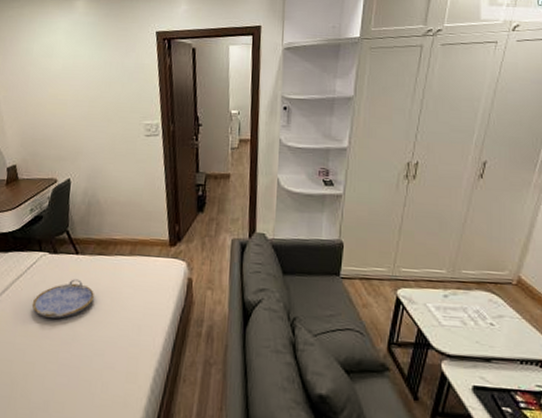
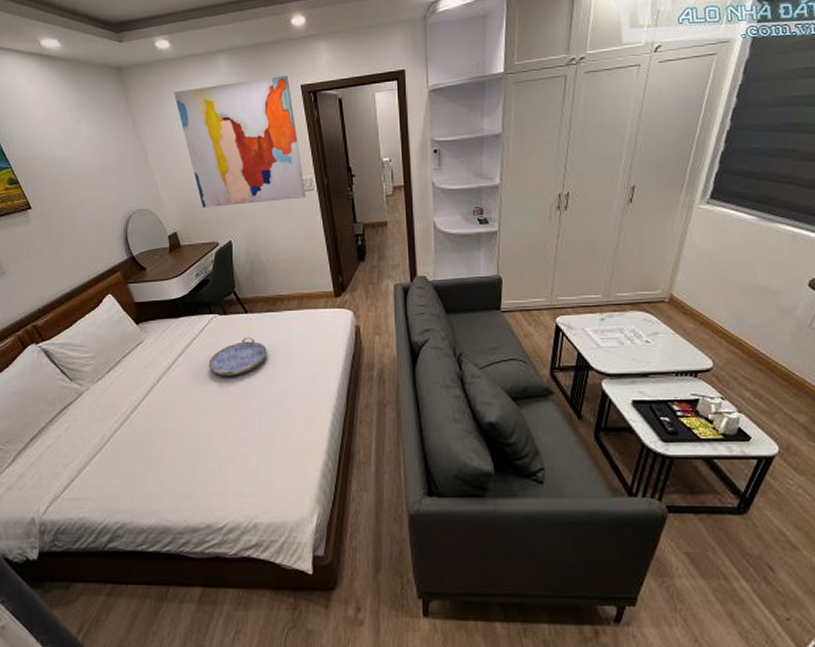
wall art: none [30,21,151,144] -> present [174,76,306,207]

